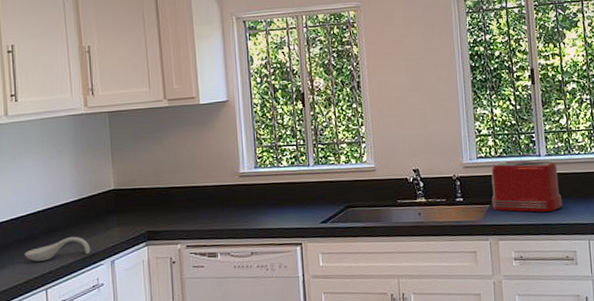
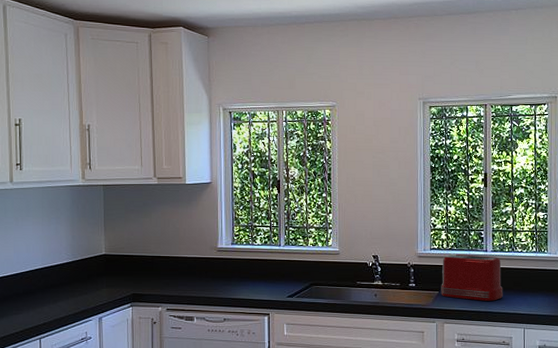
spoon rest: present [25,236,91,261] -> none [22,293,81,313]

